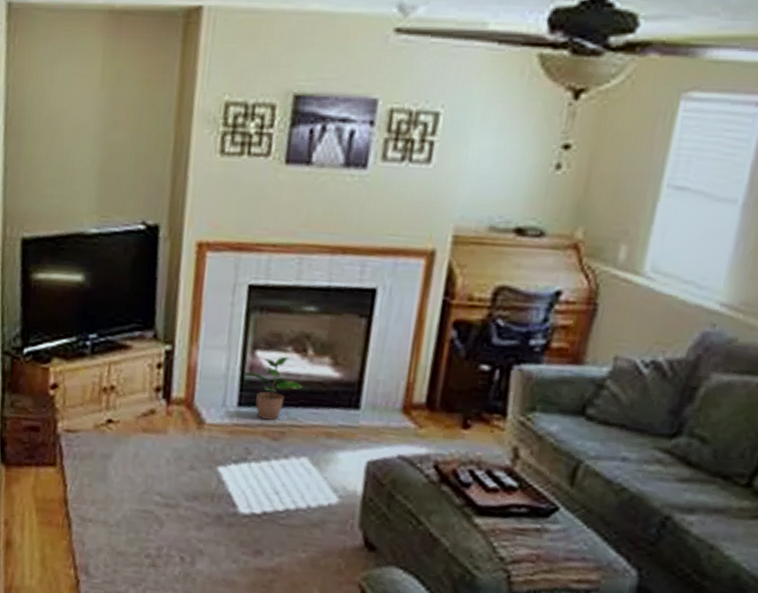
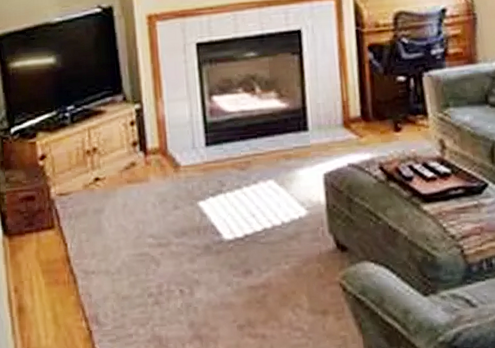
potted plant: present [243,356,304,420] -> none [205,97,258,154]

